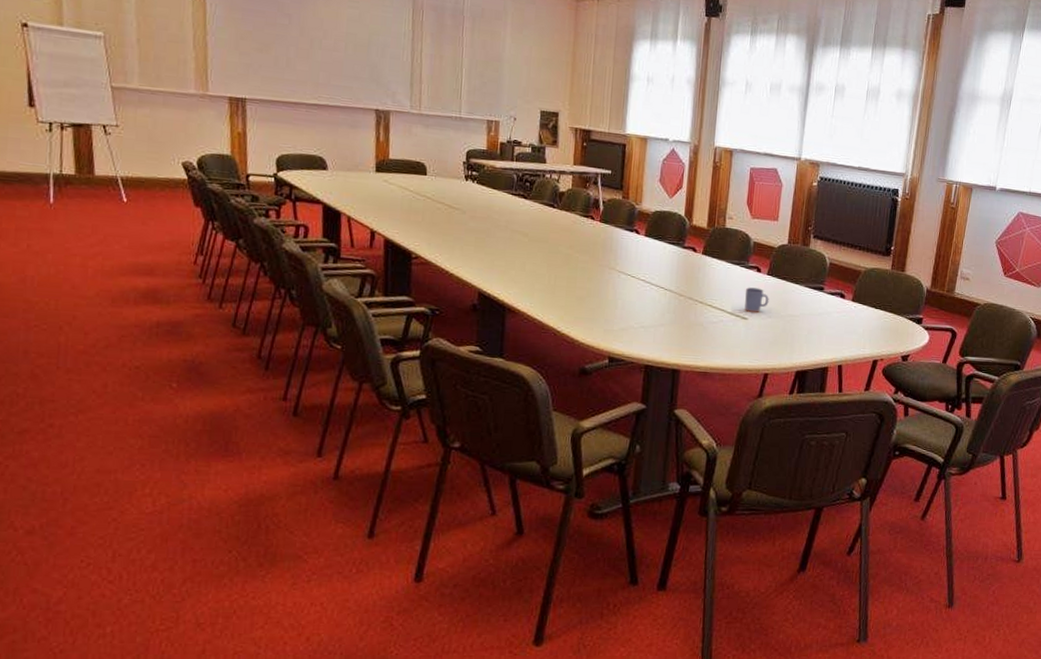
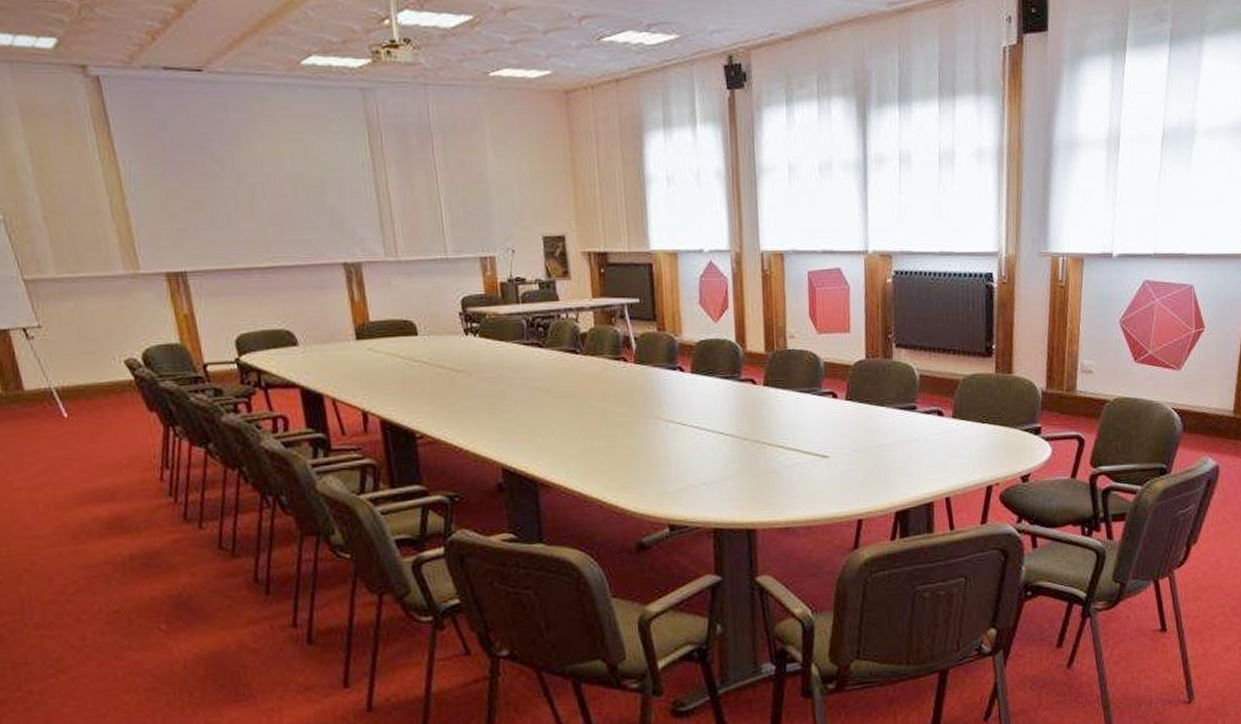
mug: present [744,287,769,312] -> none [821,418,852,448]

